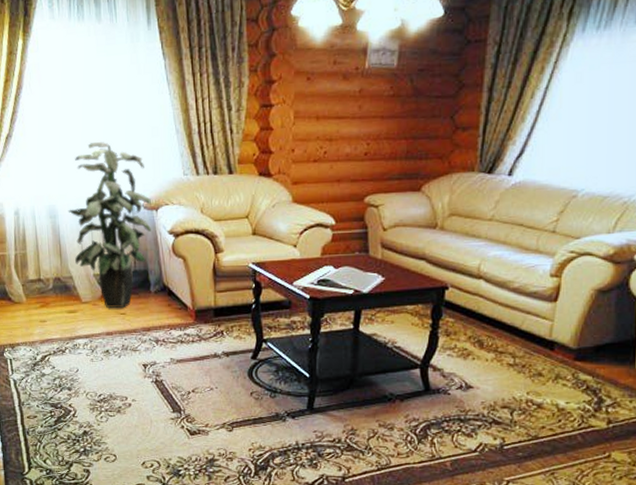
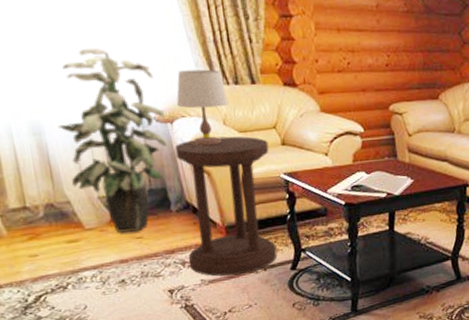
side table: none [157,224,240,358] -> present [174,136,278,277]
table lamp: none [162,160,207,233] -> present [176,69,229,146]

